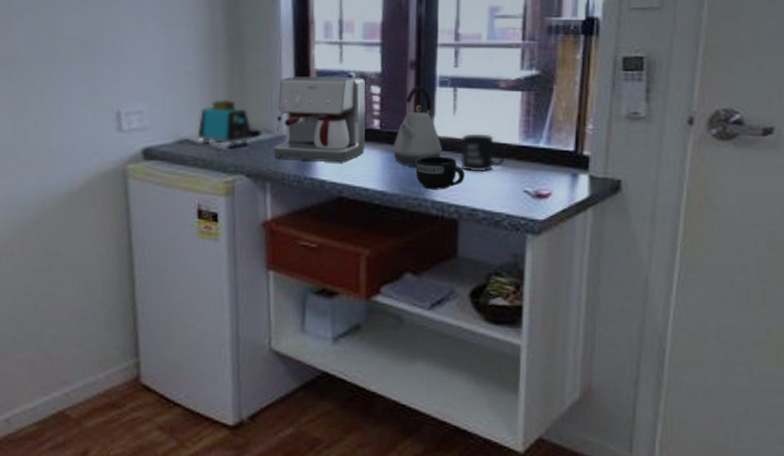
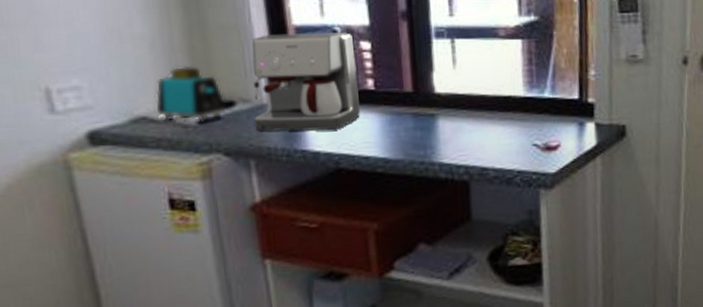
kettle: present [392,86,442,166] -> none [391,38,445,128]
mug: present [415,156,465,190] -> none [418,114,472,152]
mug: present [460,133,507,172] -> none [465,87,512,129]

